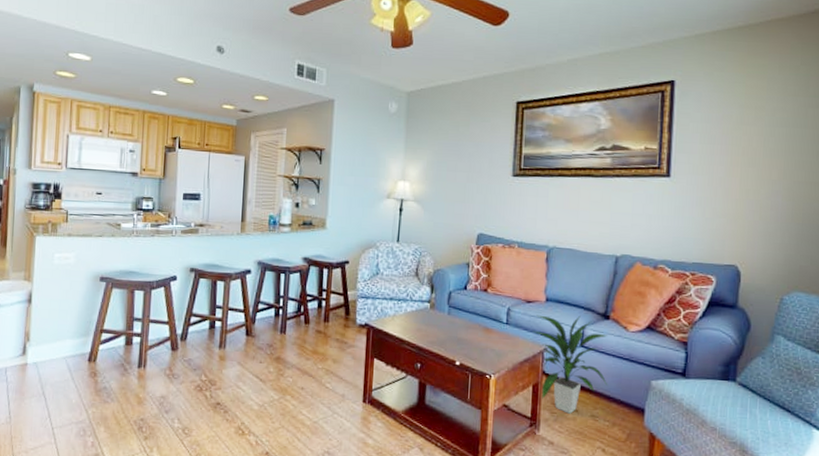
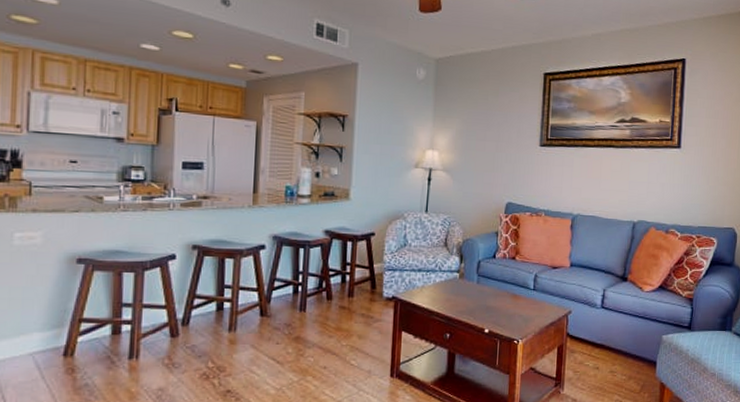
indoor plant: present [533,315,608,414] -> none [558,278,625,371]

